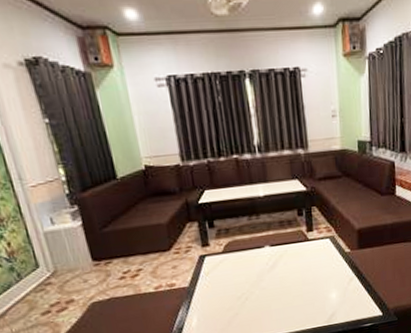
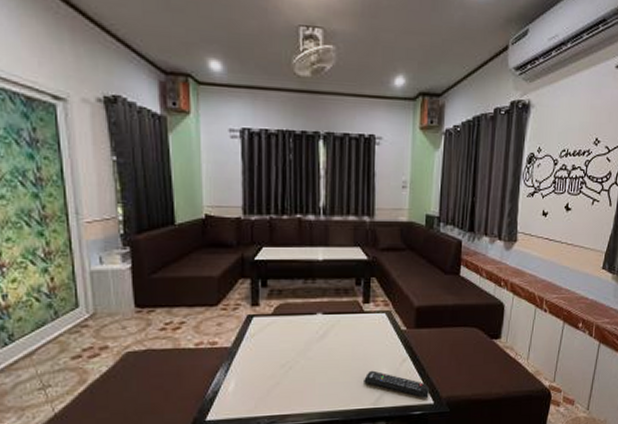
remote control: none [316,292,377,311] -> present [364,370,429,398]

